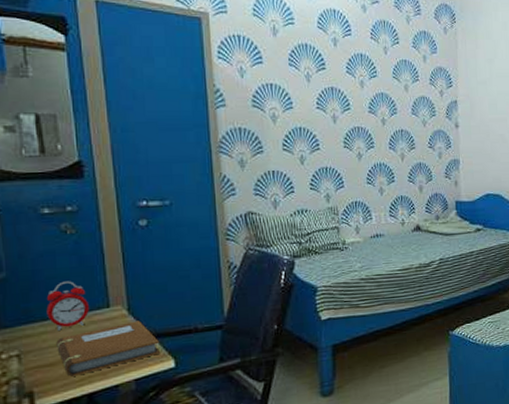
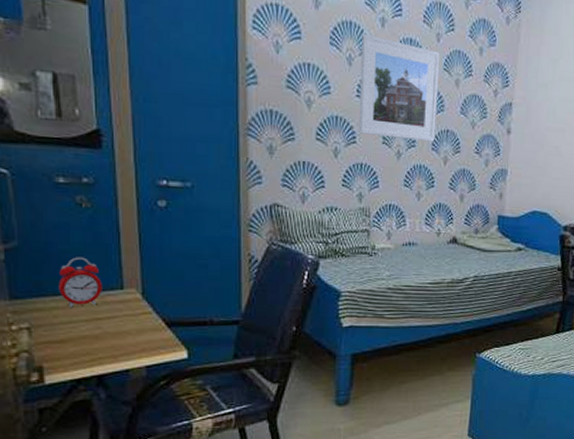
notebook: present [56,320,160,377] -> none [67,306,172,356]
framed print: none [317,53,391,142] -> present [359,33,440,142]

